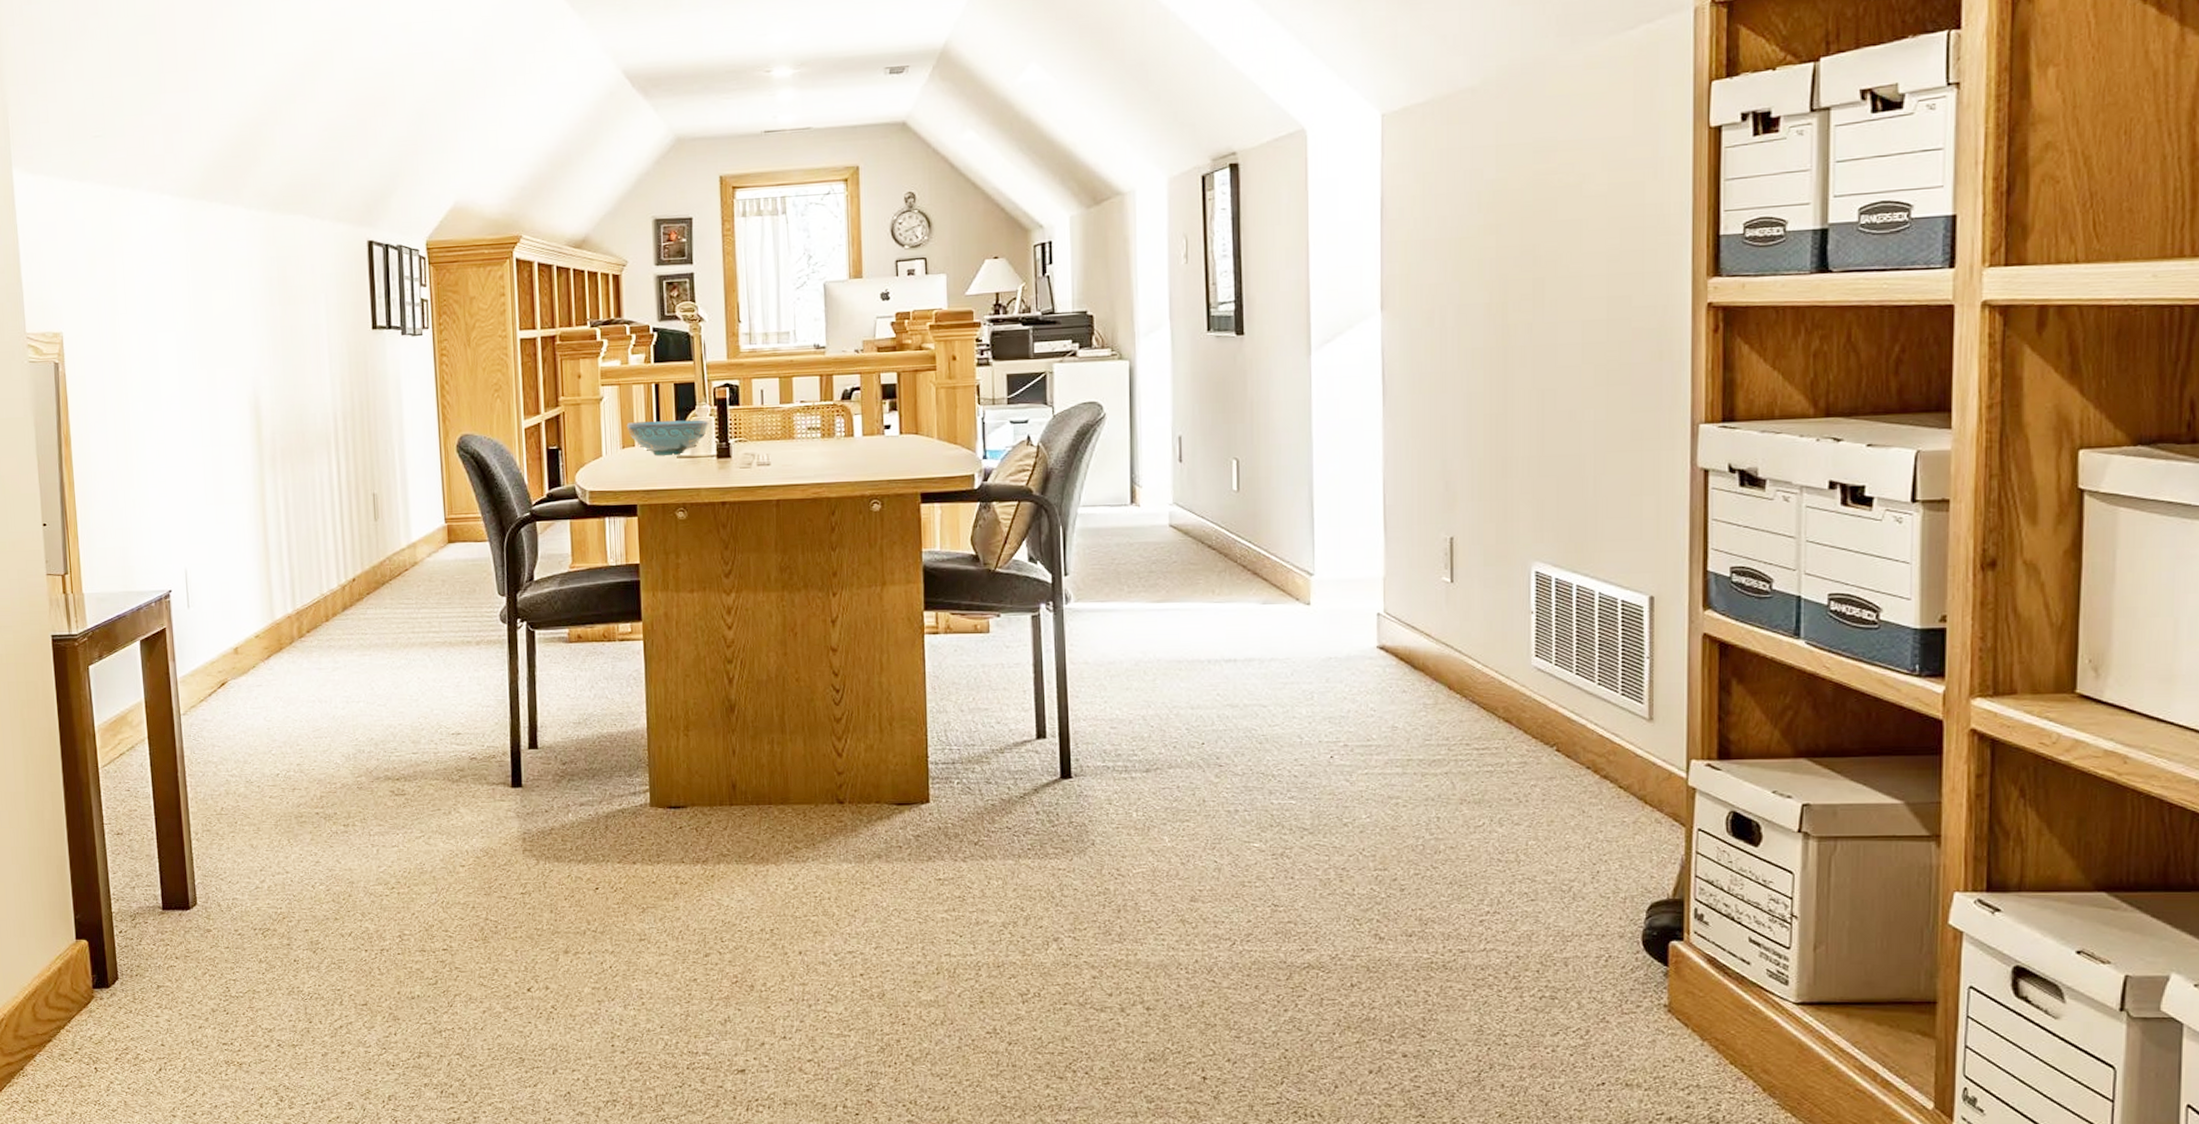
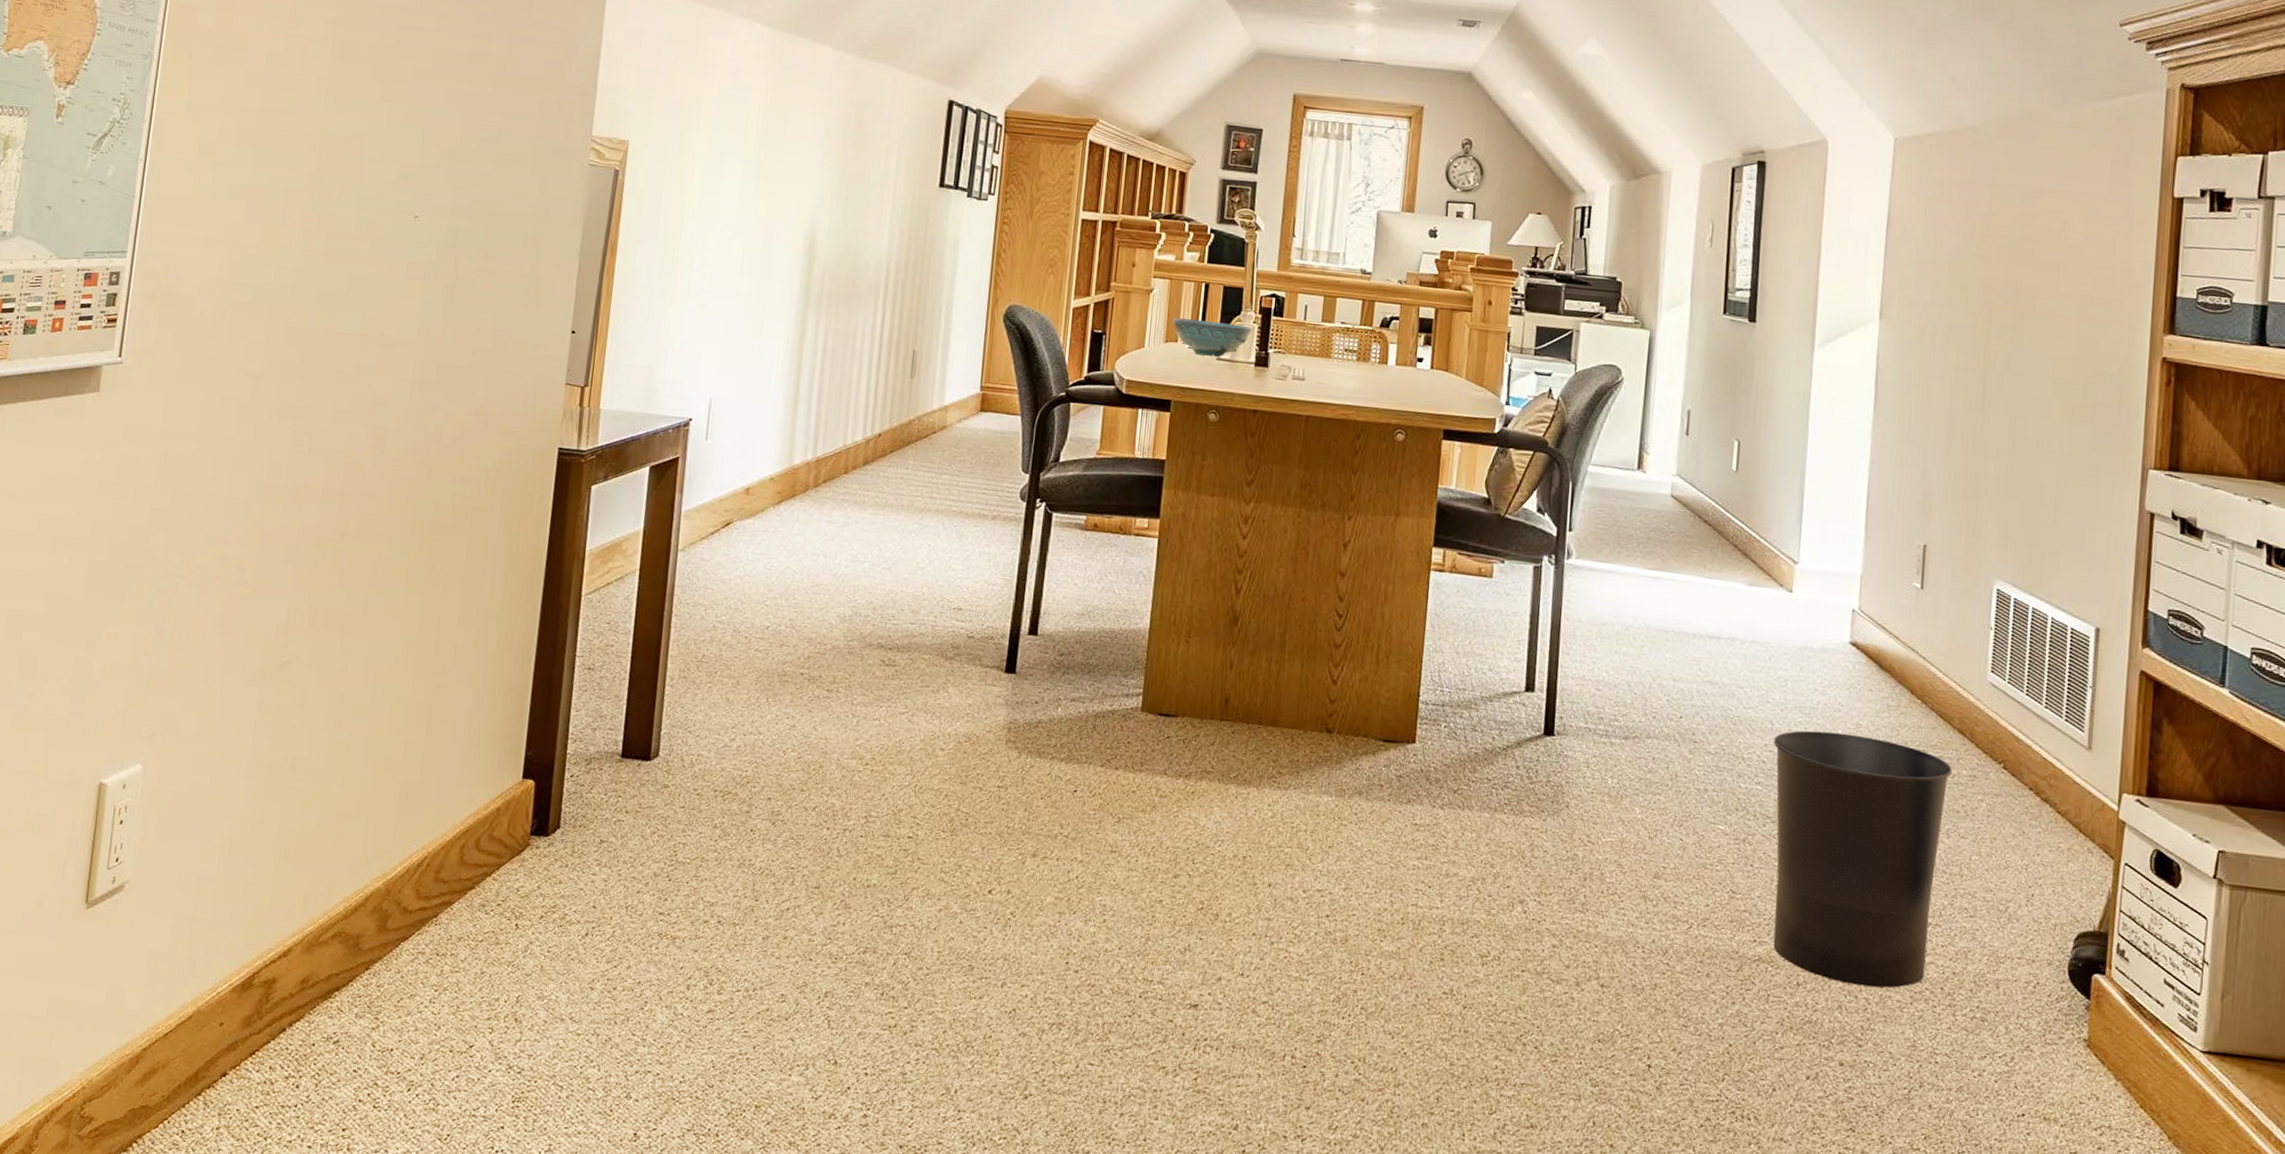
waste bin: none [1304,737,1500,980] -> present [1773,730,1952,988]

